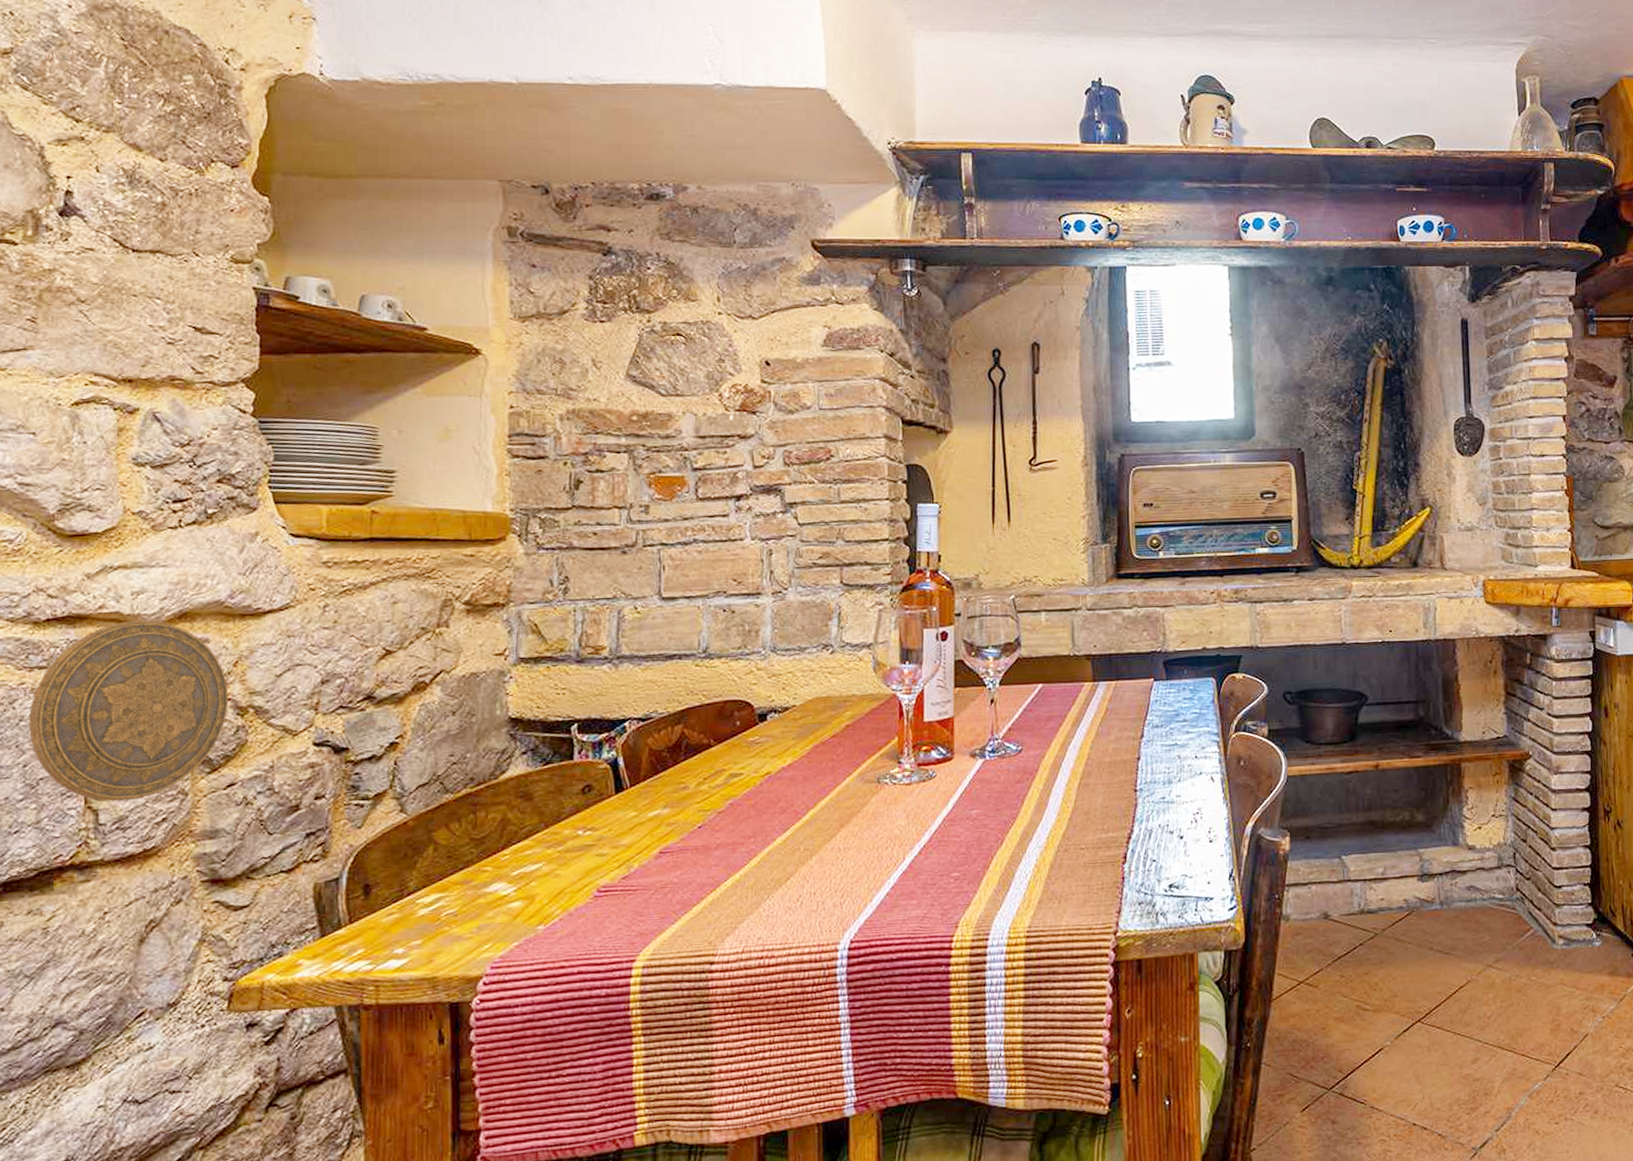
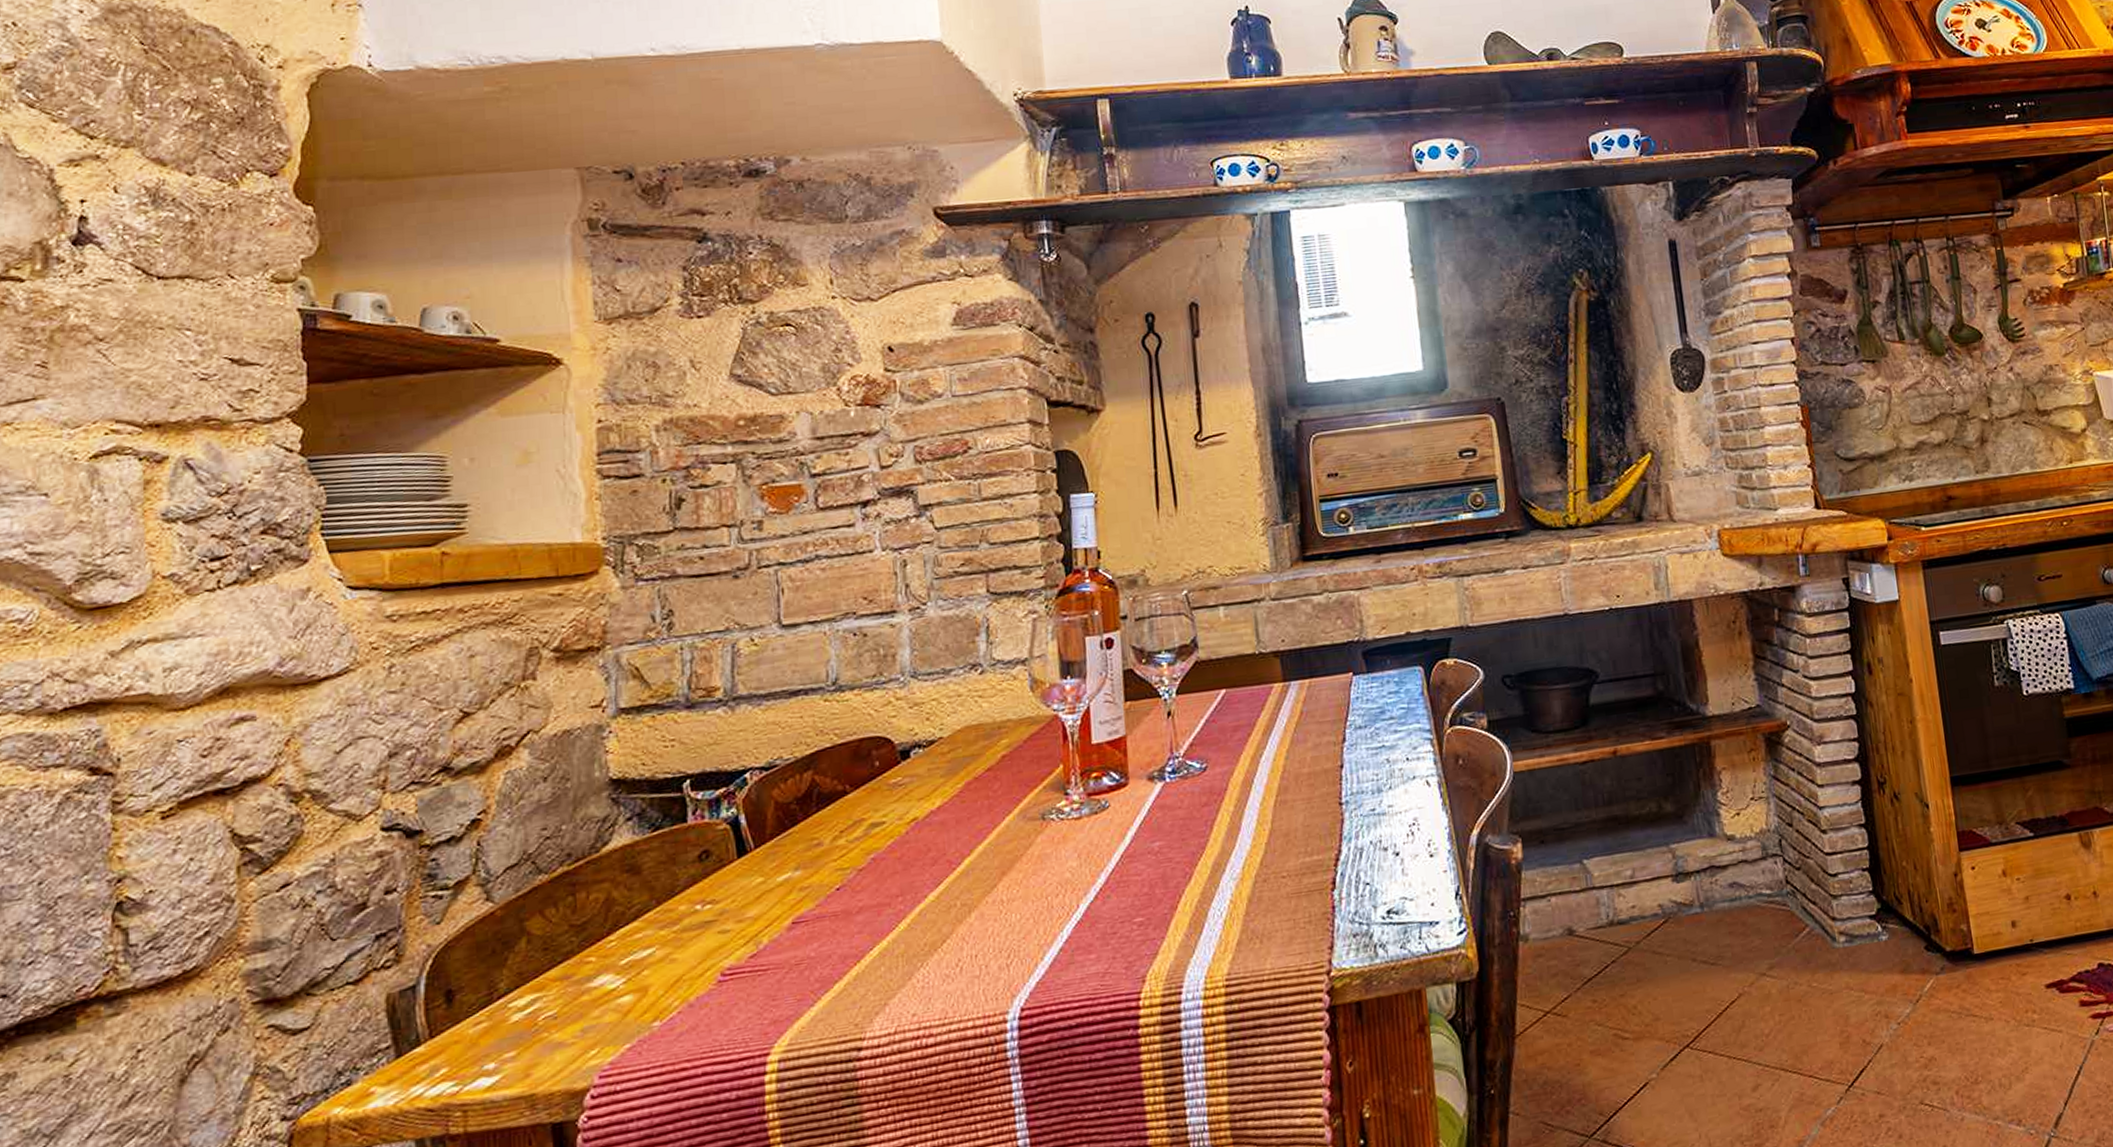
decorative plate: present [29,620,229,802] -> none [44,699,281,918]

